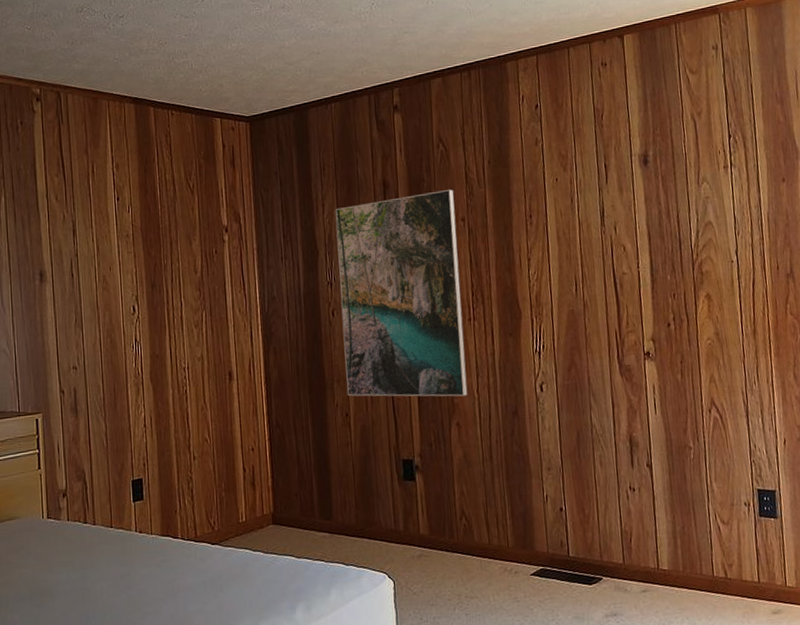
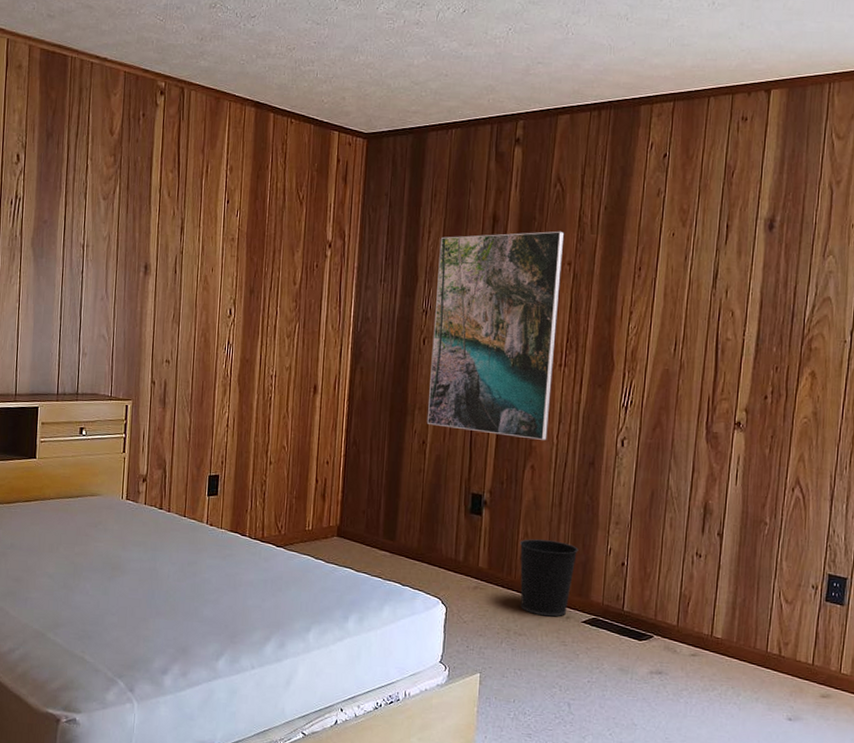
wastebasket: none [456,495,516,575] -> present [519,539,579,617]

